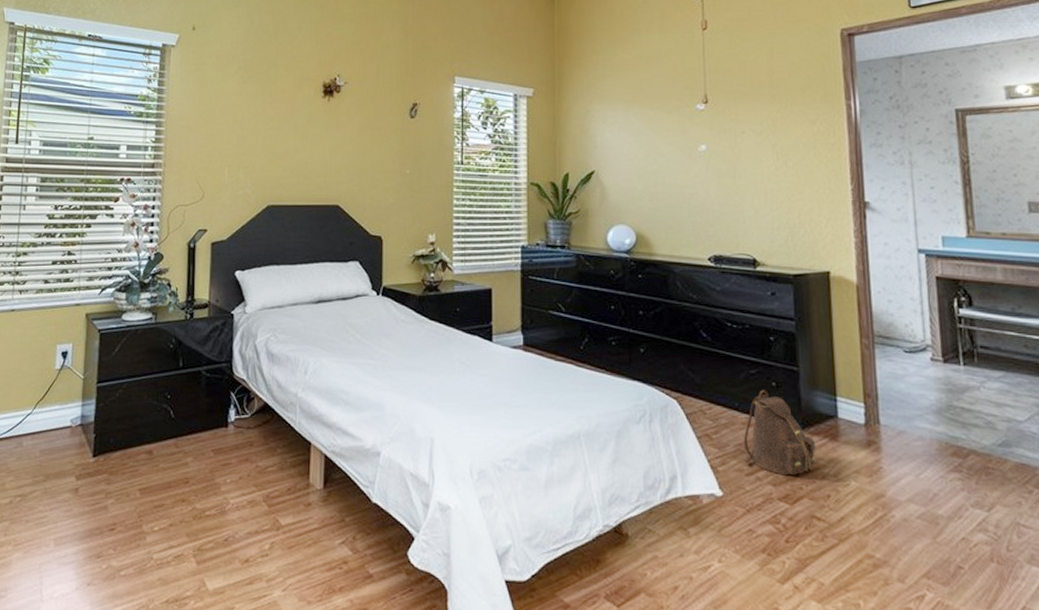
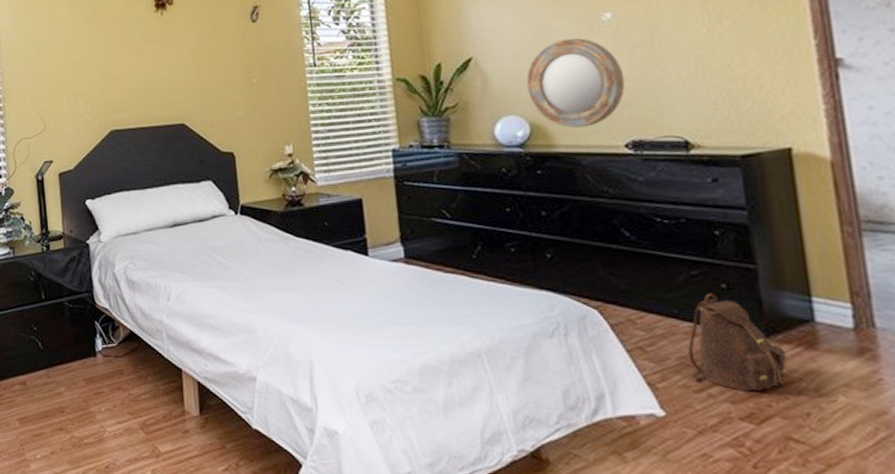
home mirror: none [635,163,712,240] -> present [525,38,625,128]

